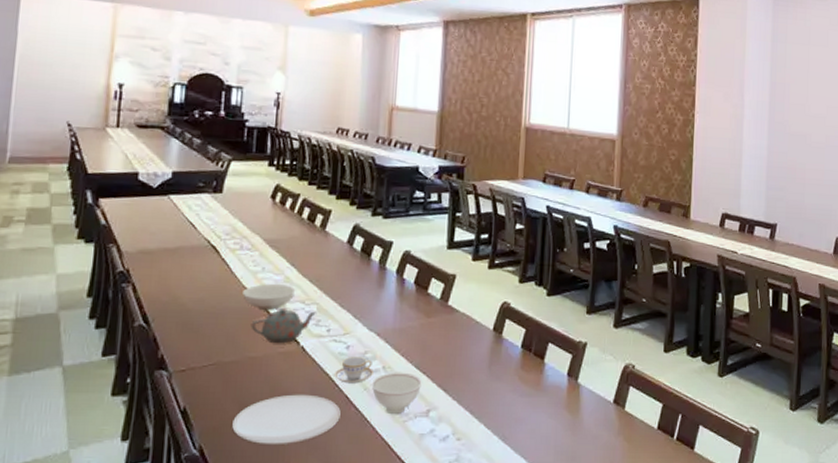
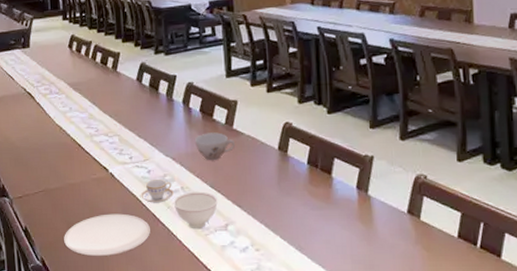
bowl: present [243,283,296,311] -> none [57,120,99,144]
teapot: present [251,309,317,344] -> none [67,141,120,172]
teacup: none [404,307,448,339] -> present [194,132,235,161]

